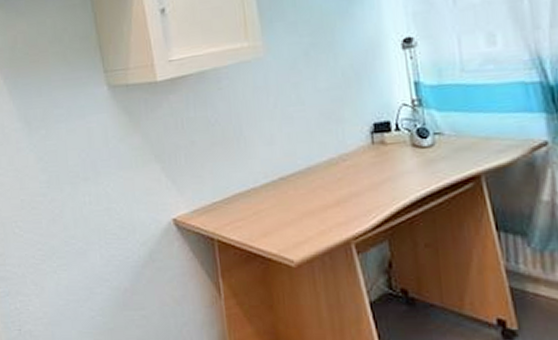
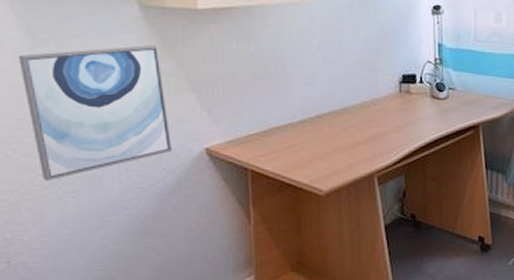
wall art: none [20,122,143,256] -> present [18,45,172,182]

